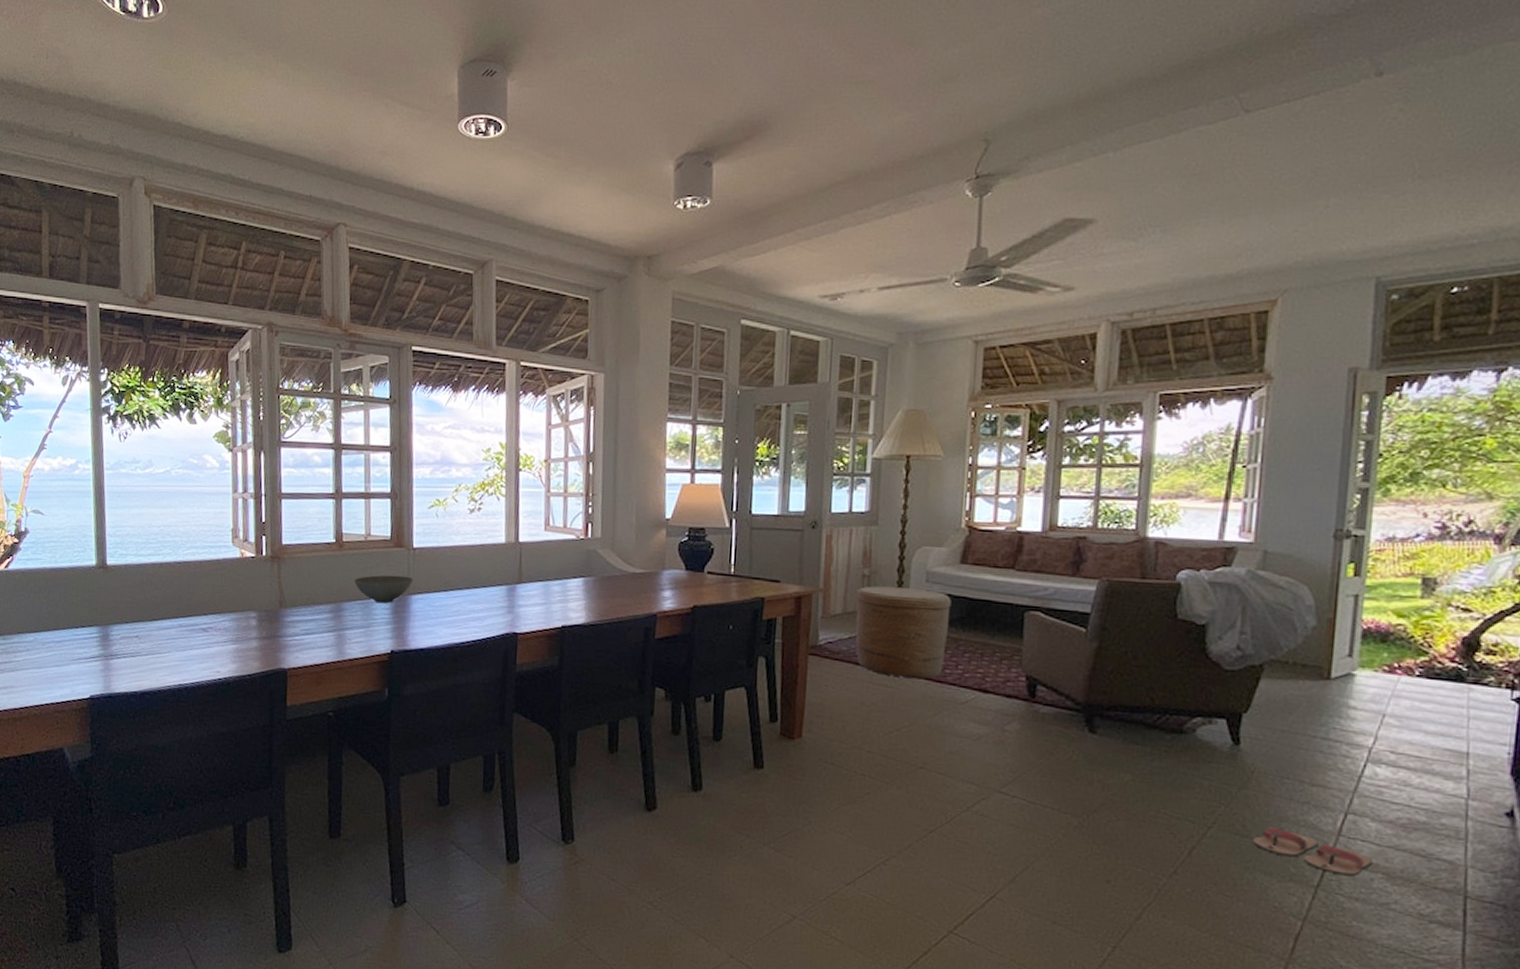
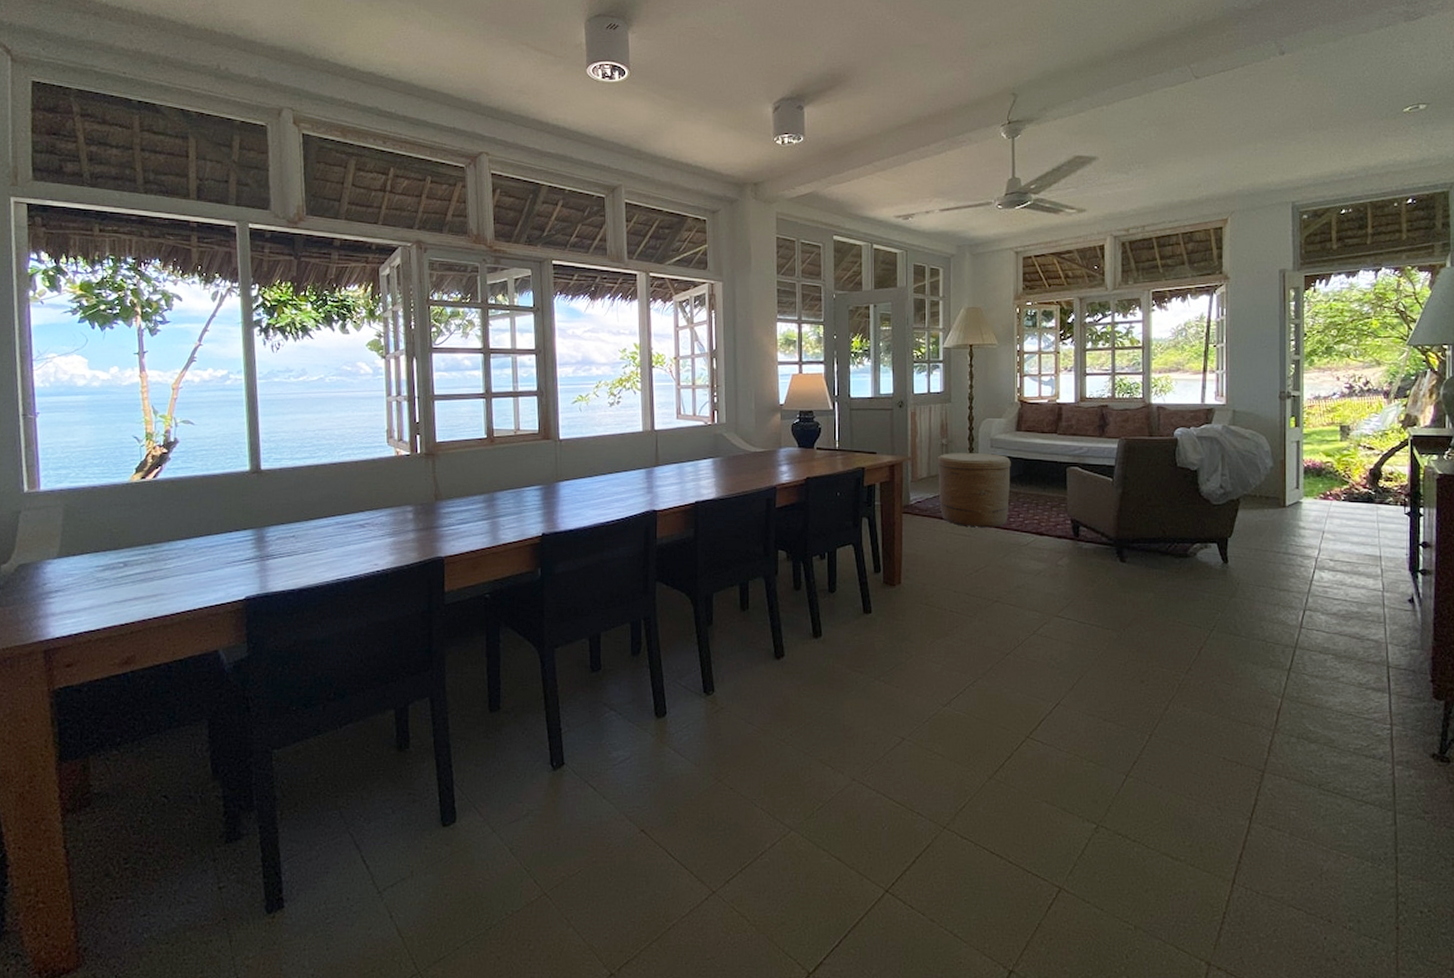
bowl: present [354,575,413,604] -> none [506,465,560,491]
flip-flop: present [1252,826,1372,877] -> none [1242,625,1324,659]

